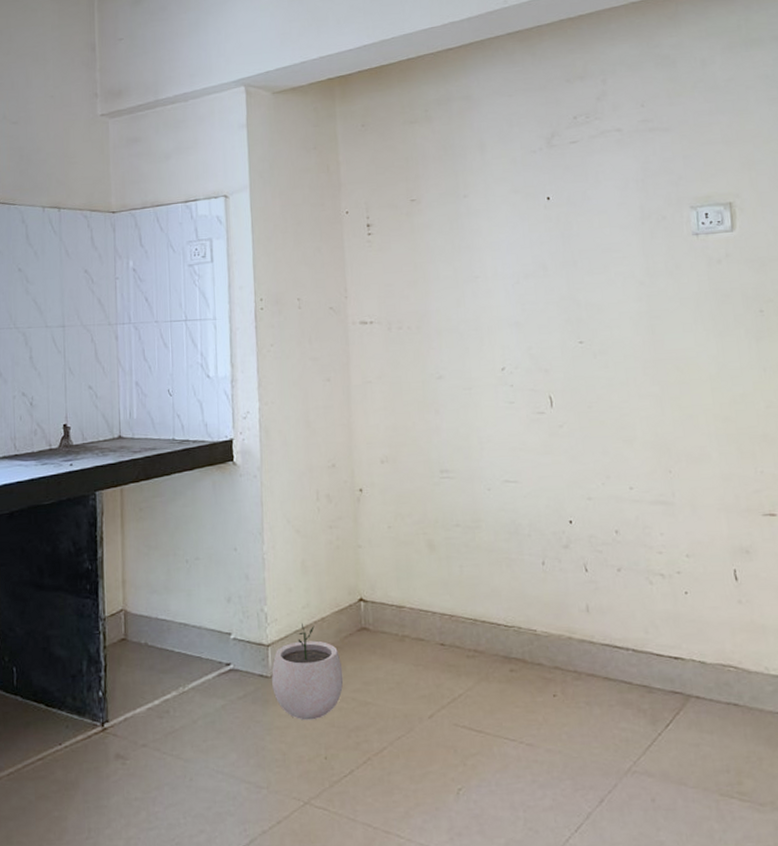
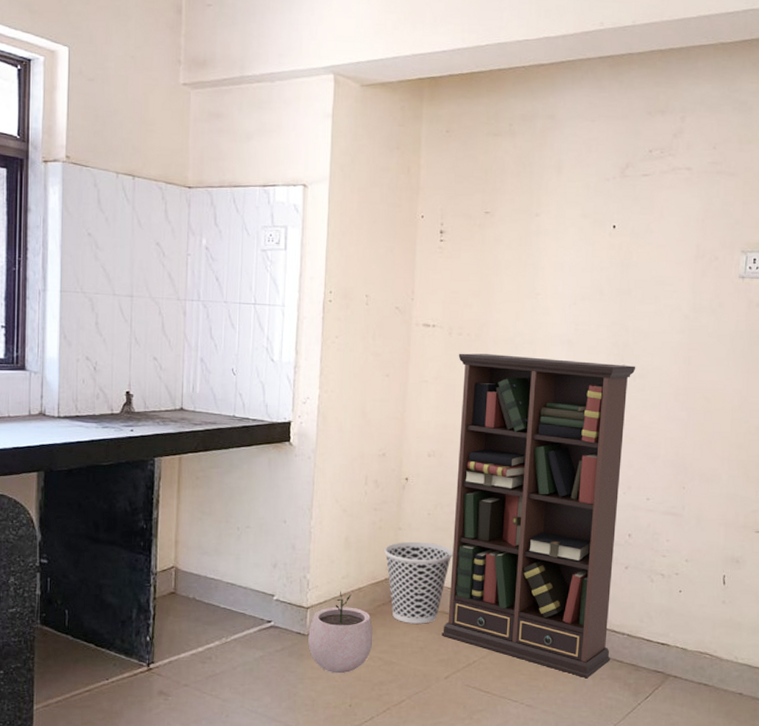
wastebasket: none [345,559,421,655] -> present [384,541,453,624]
bookcase: none [400,341,618,707] -> present [441,353,636,679]

